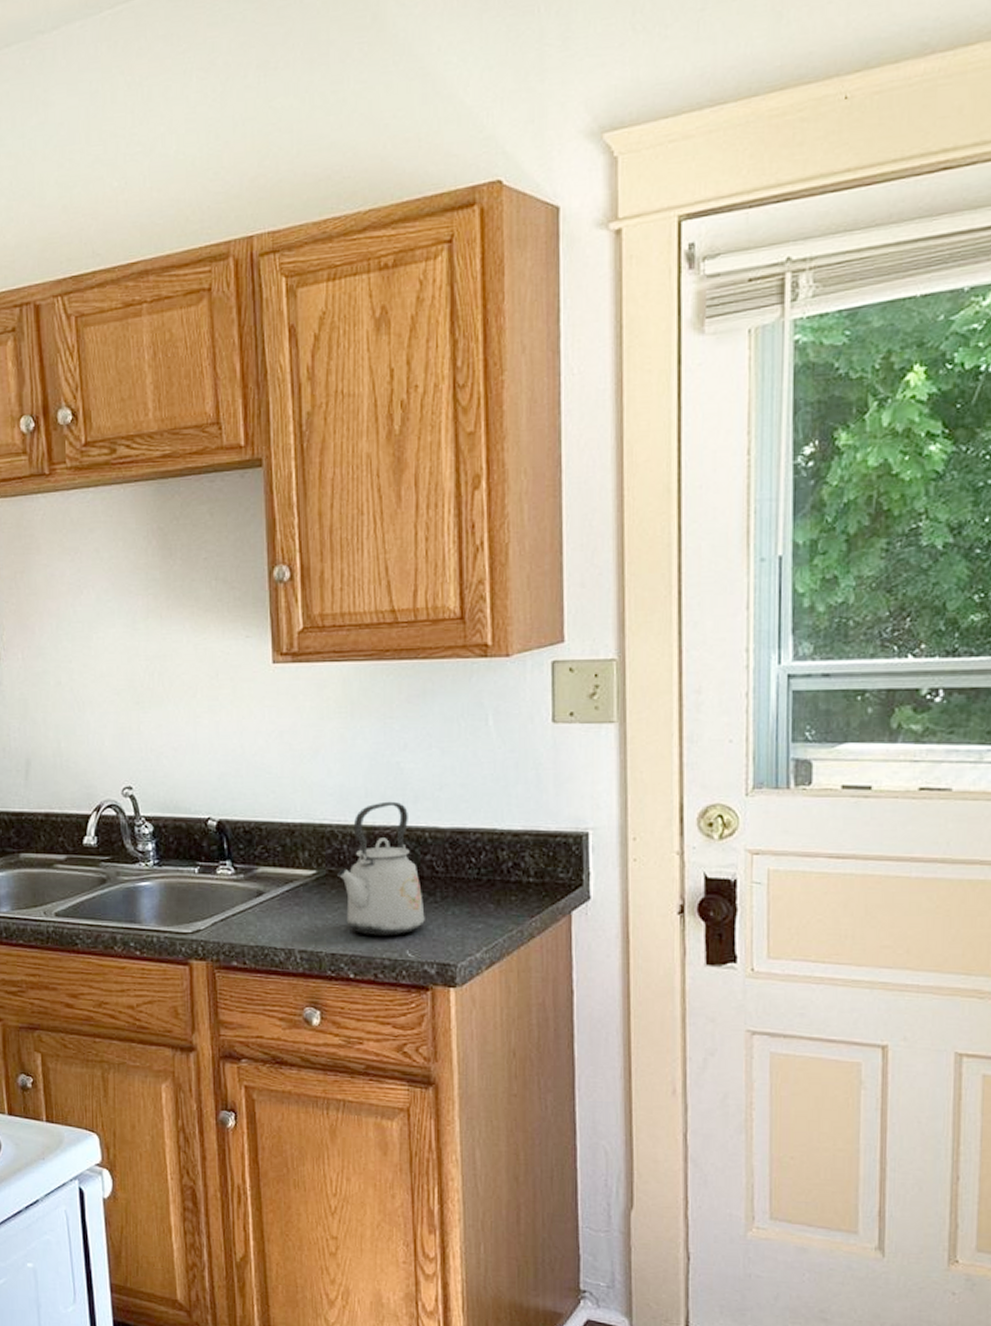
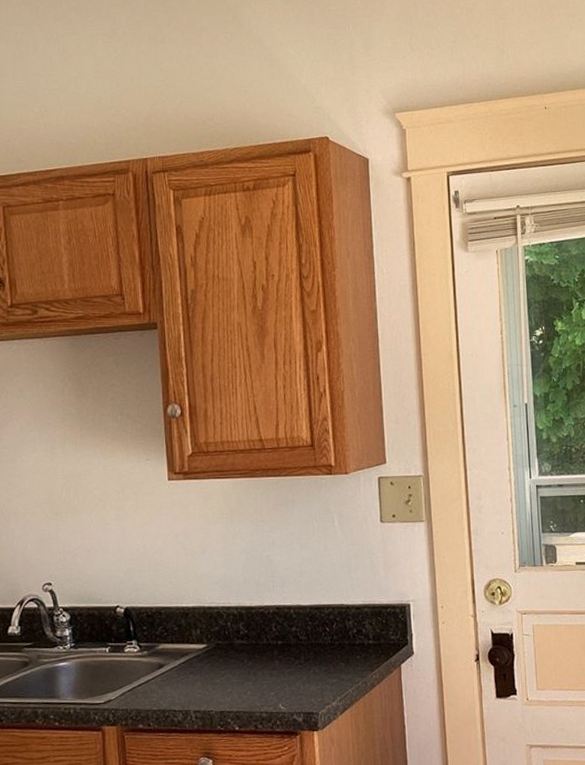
kettle: present [337,801,425,935] -> none [223,586,293,694]

